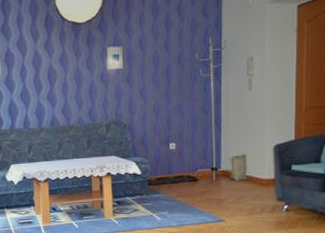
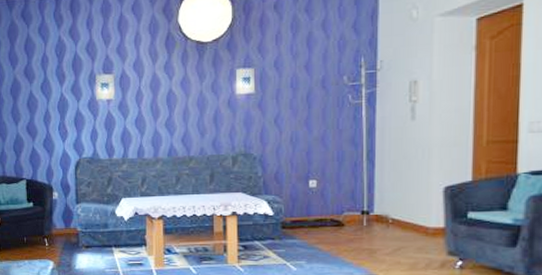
basket: present [228,154,247,181] -> none [384,195,408,228]

